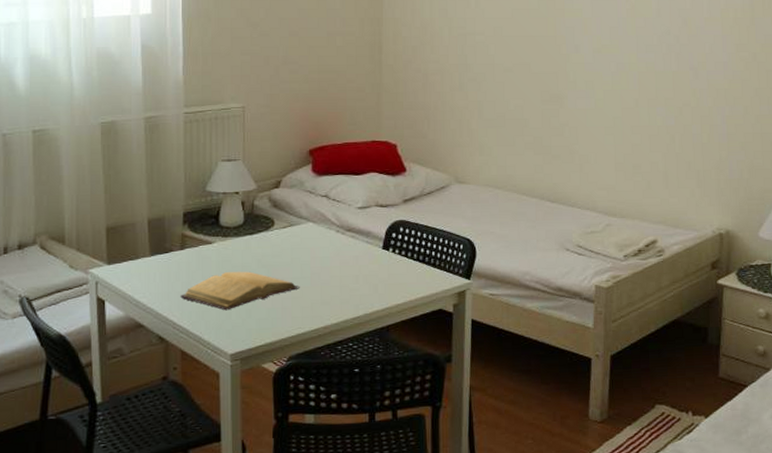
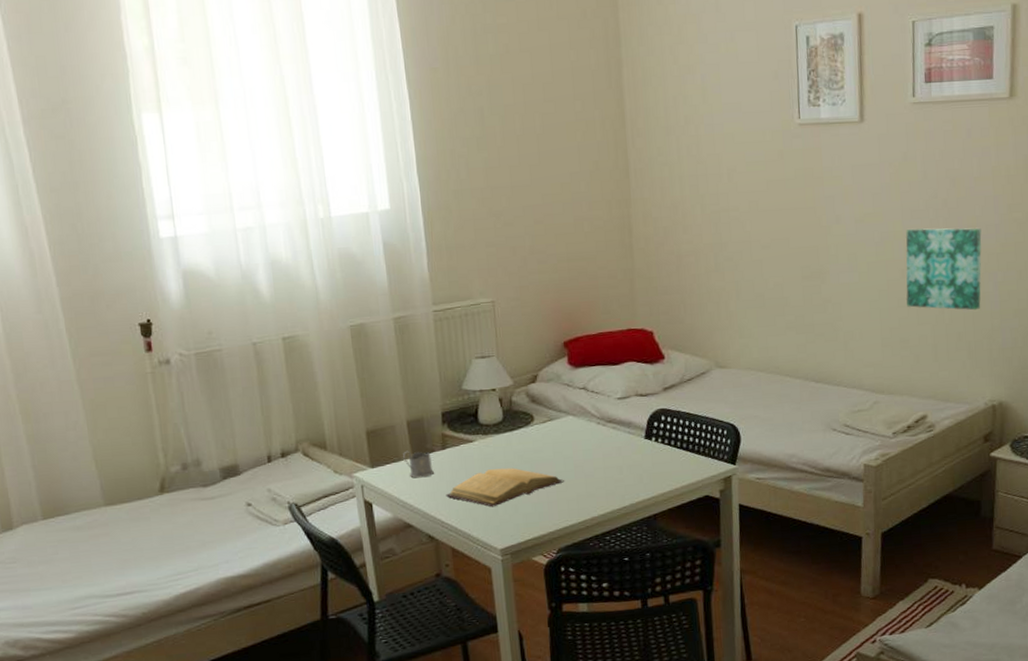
tea glass holder: none [141,249,171,277] -> present [403,450,435,478]
wall art: none [639,61,711,141] -> present [905,228,982,311]

